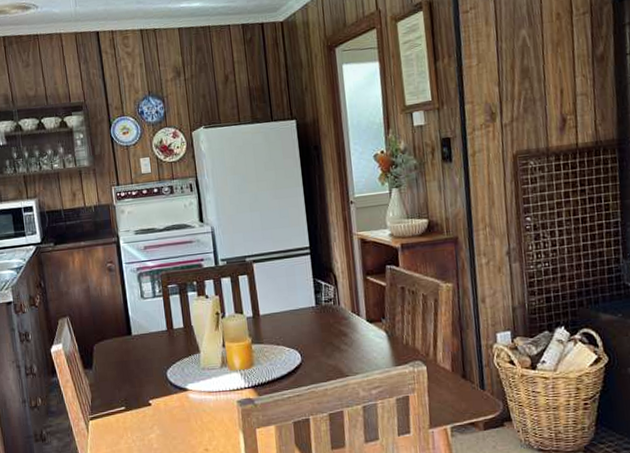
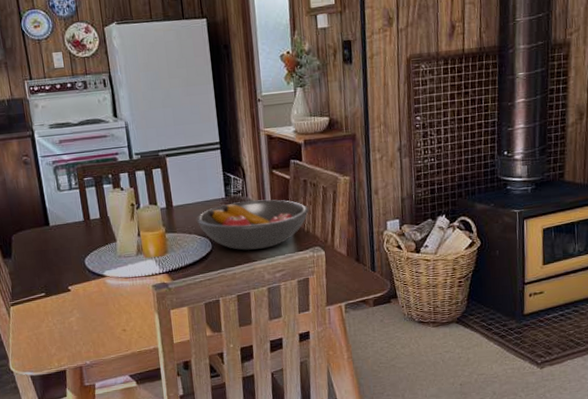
fruit bowl: none [284,308,408,364] -> present [196,199,310,250]

